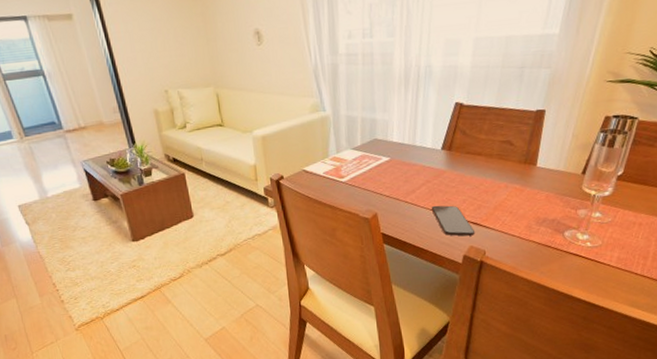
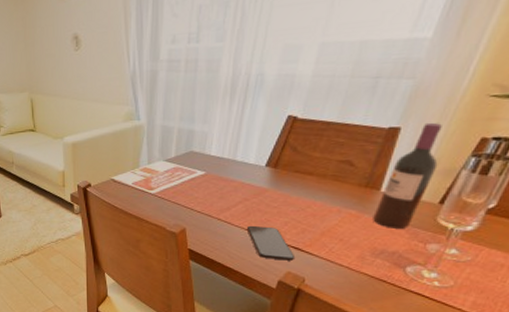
wine bottle: none [533,104,577,199] -> present [373,122,442,228]

